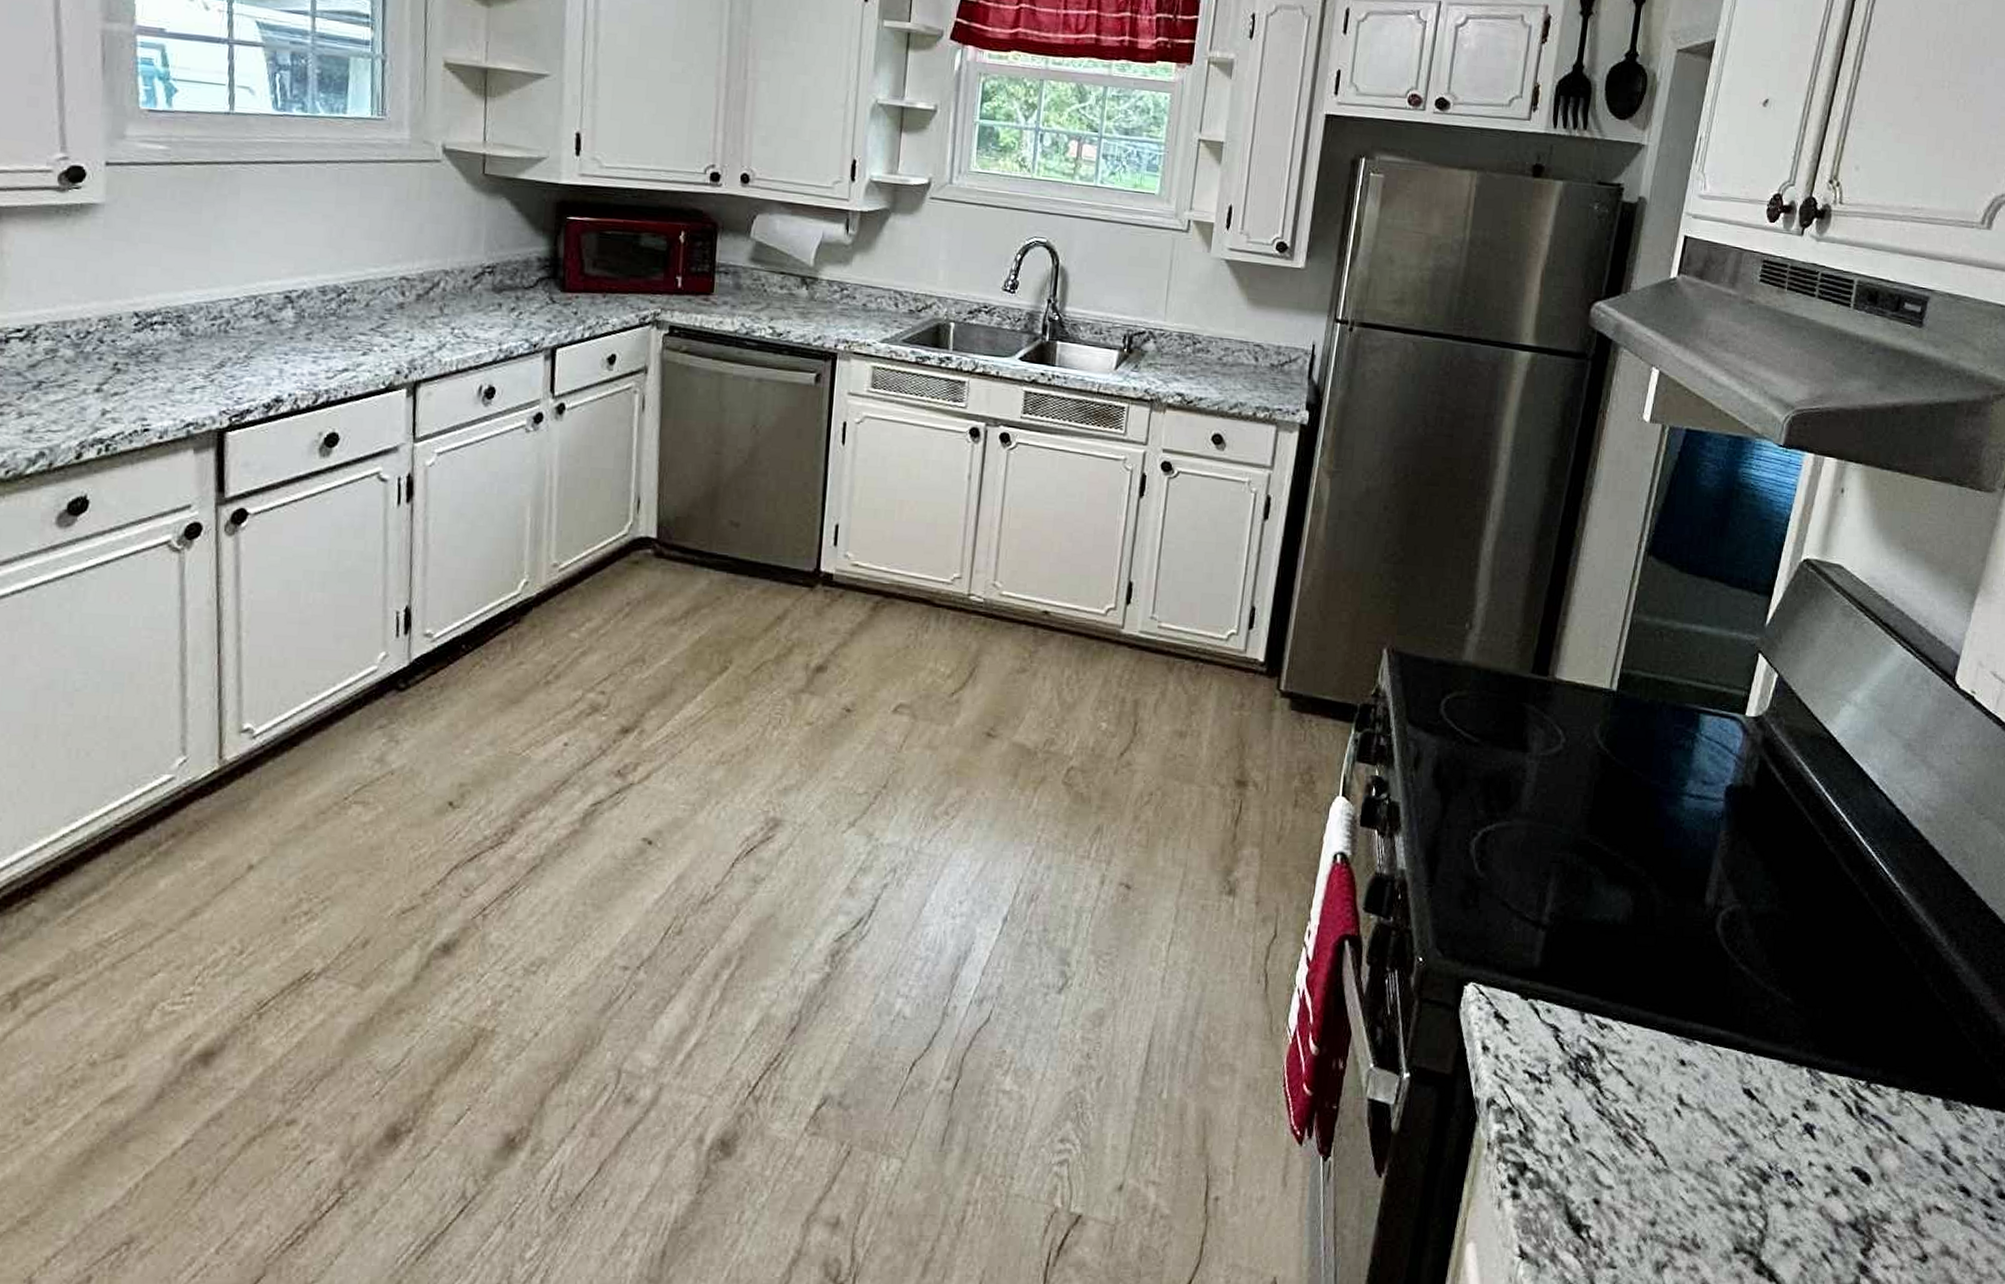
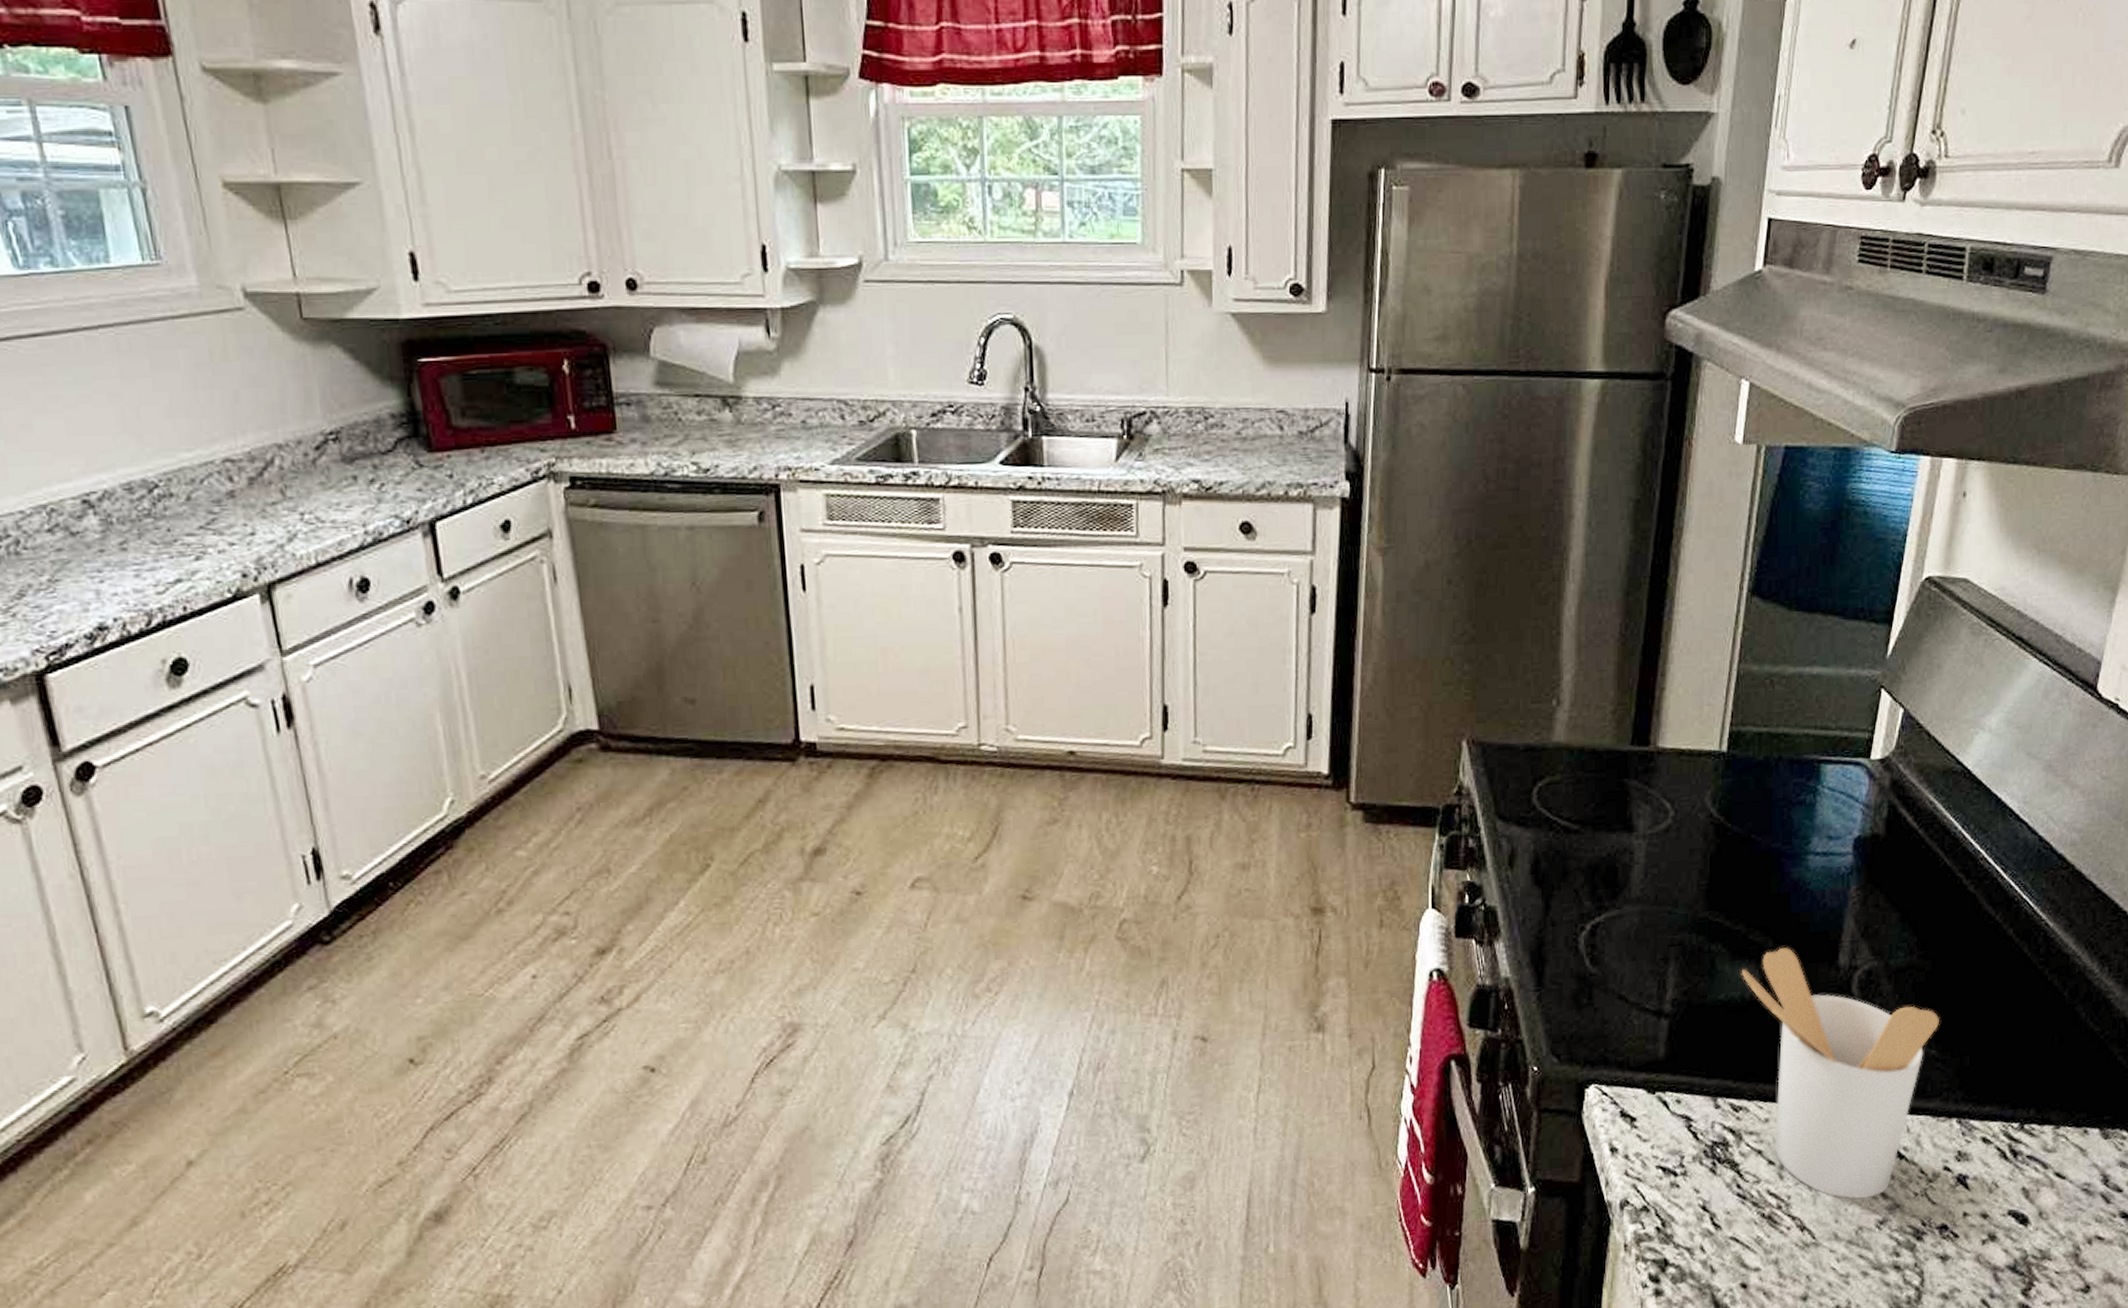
utensil holder: none [1615,879,1796,1132] -> present [1741,948,1939,1200]

